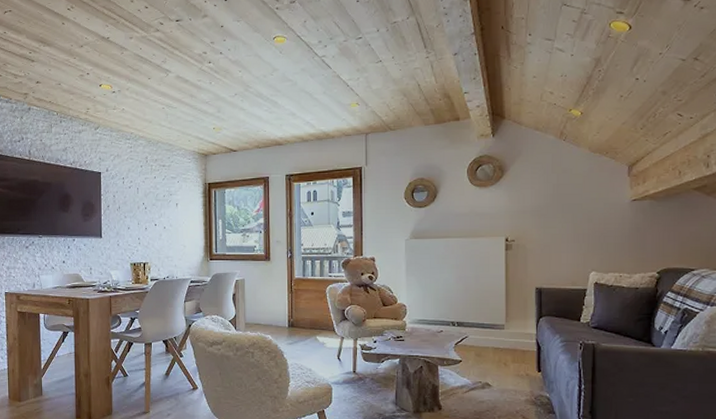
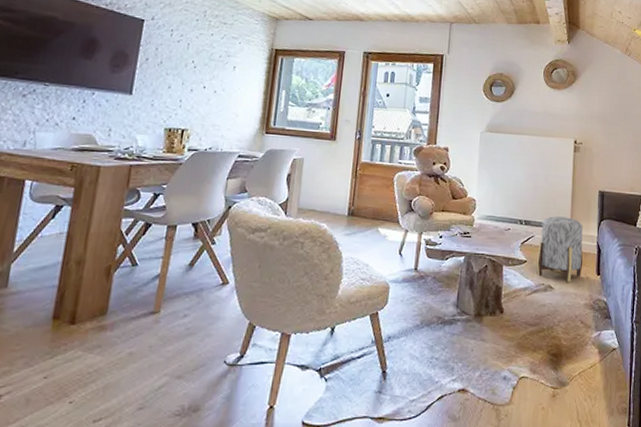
stool: none [473,316,522,379] -> present [537,216,583,282]

